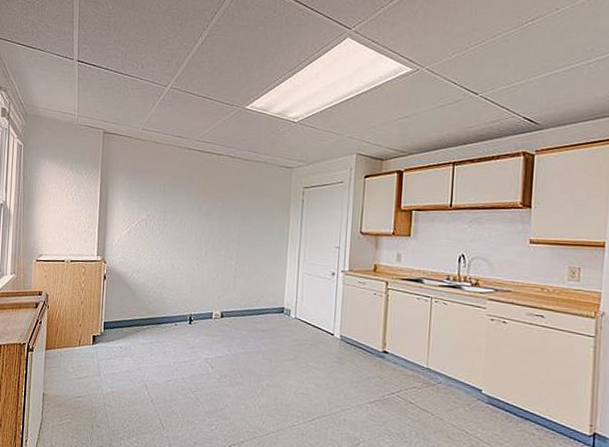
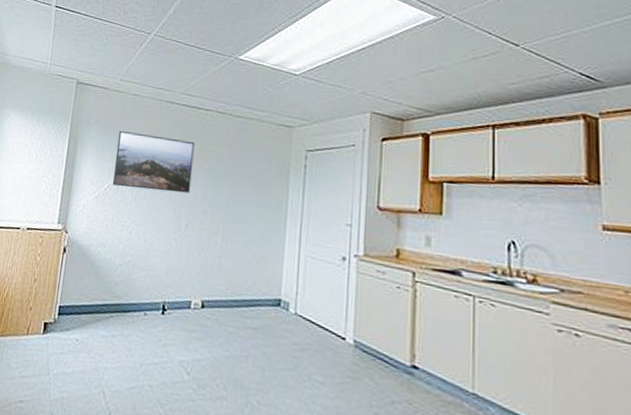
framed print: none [141,174,211,227] -> present [112,130,195,194]

